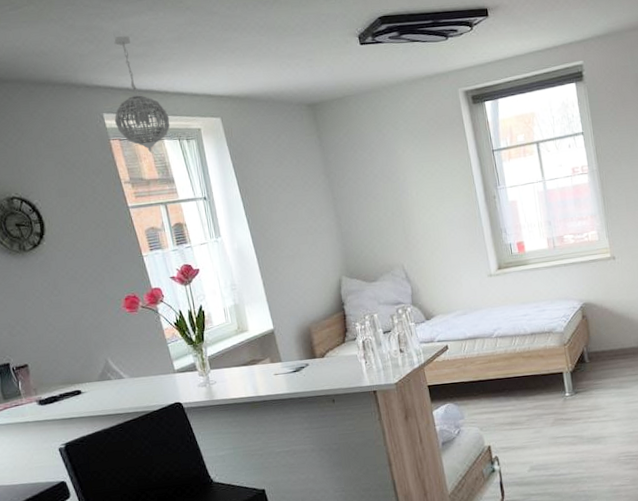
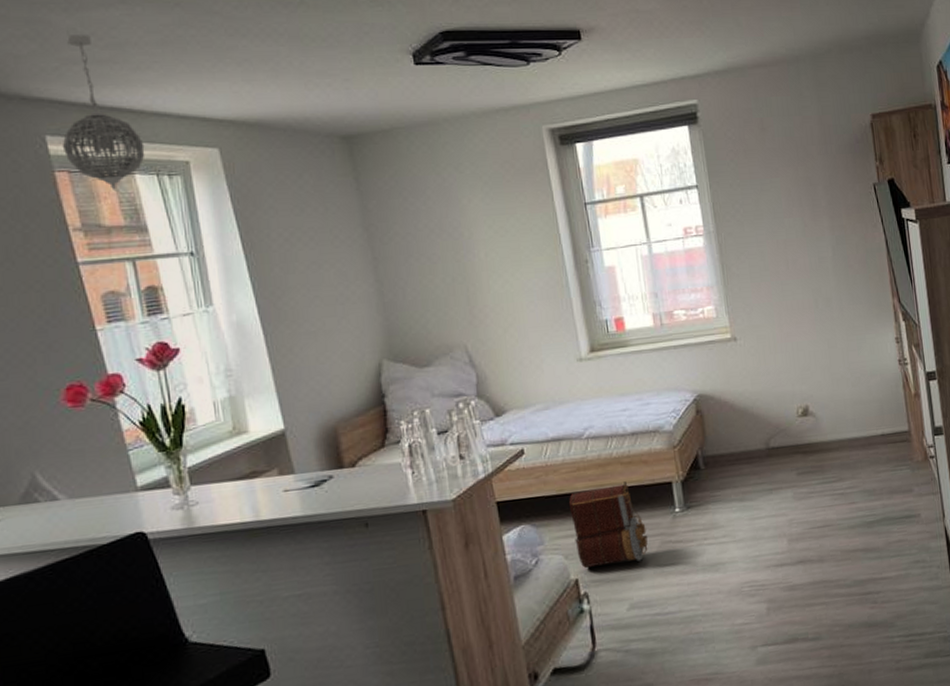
backpack: none [483,371,544,438] -> present [569,481,648,569]

